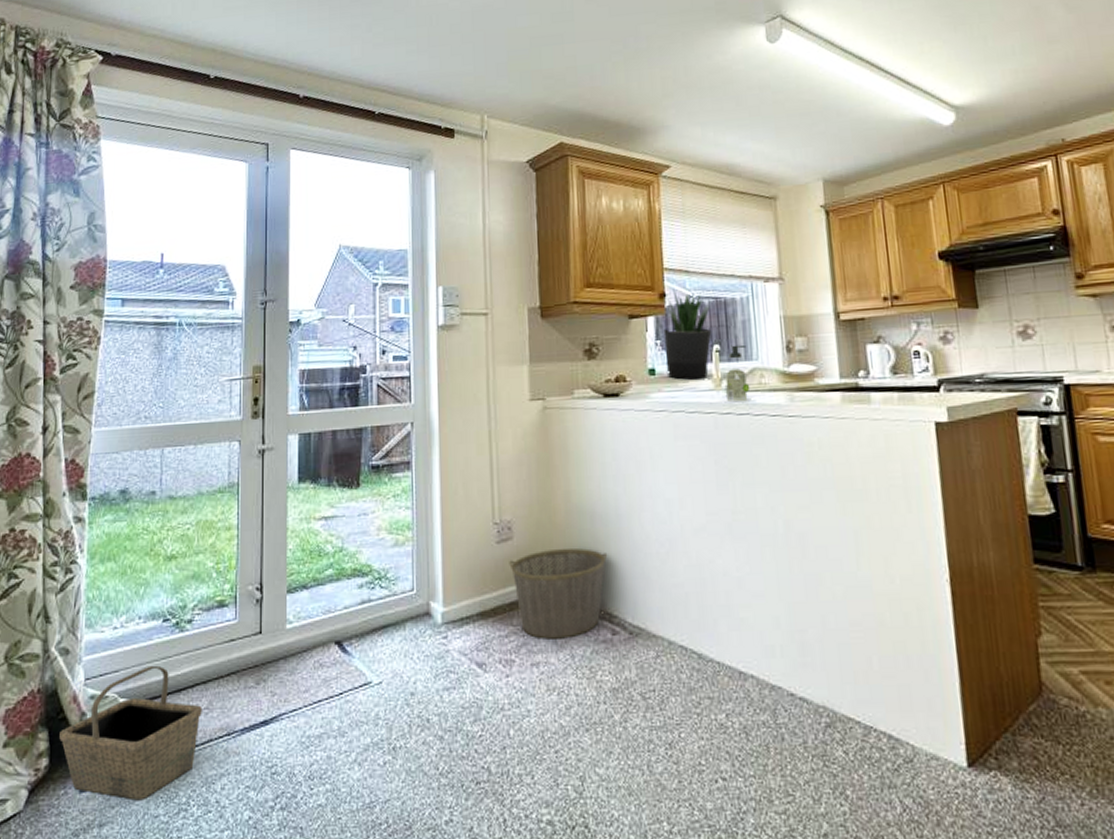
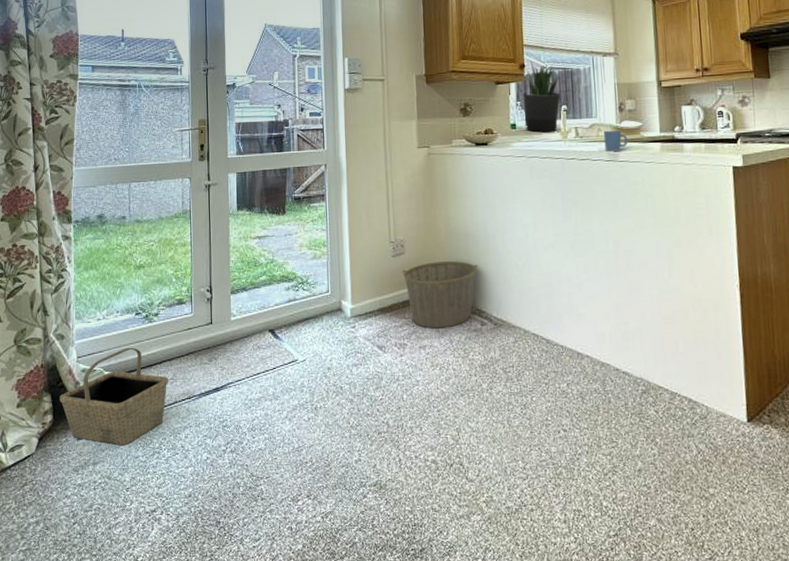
soap dispenser: present [724,344,751,402] -> none [569,105,590,150]
mug: none [767,376,800,405] -> present [604,130,628,153]

